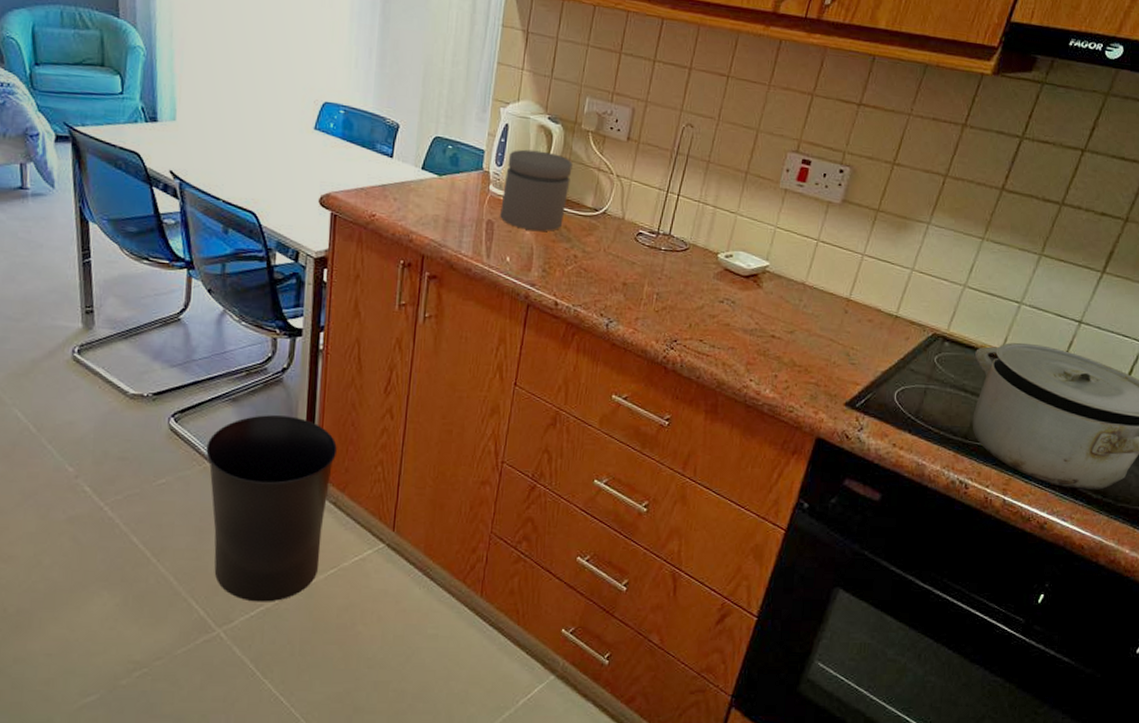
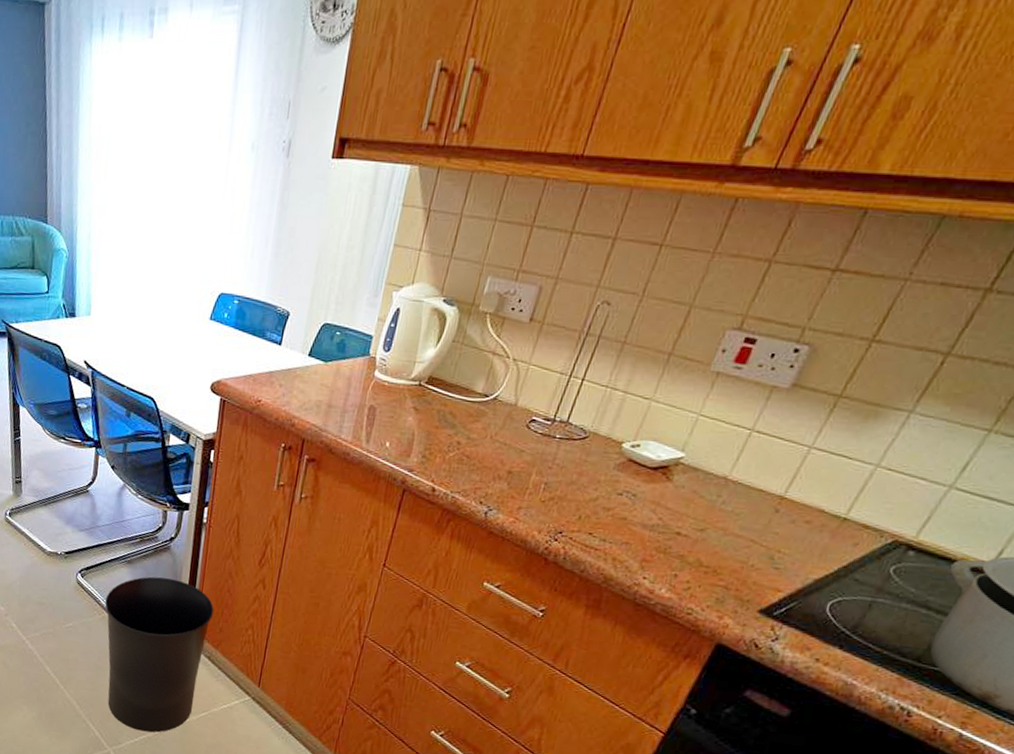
jar: present [500,149,573,231] -> none [383,334,466,417]

